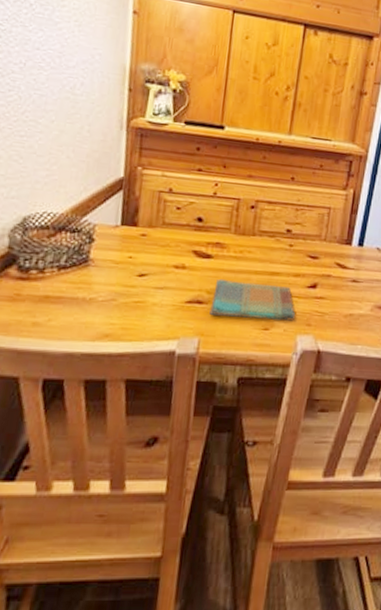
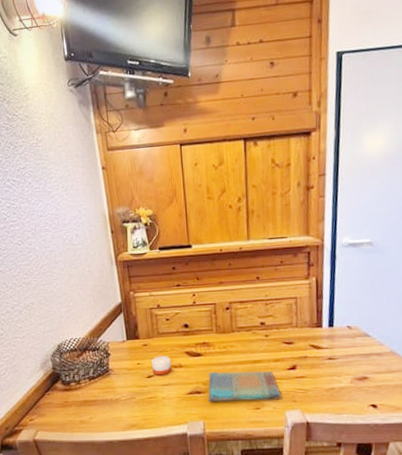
candle: none [146,251,173,276] -> present [151,356,172,376]

